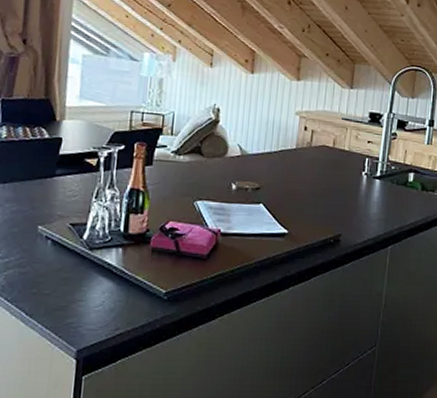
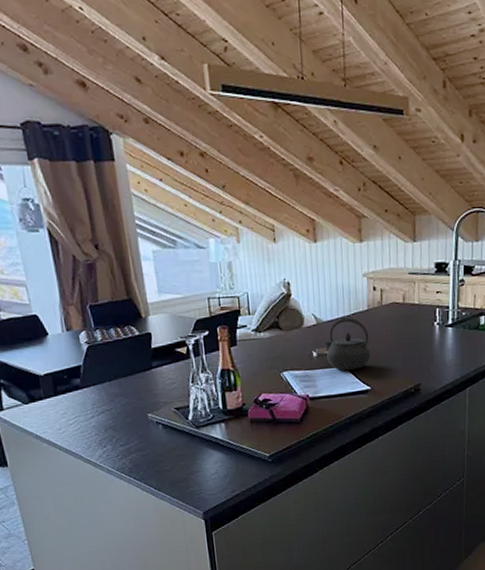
kettle: none [245,152,294,210] -> present [323,317,371,371]

